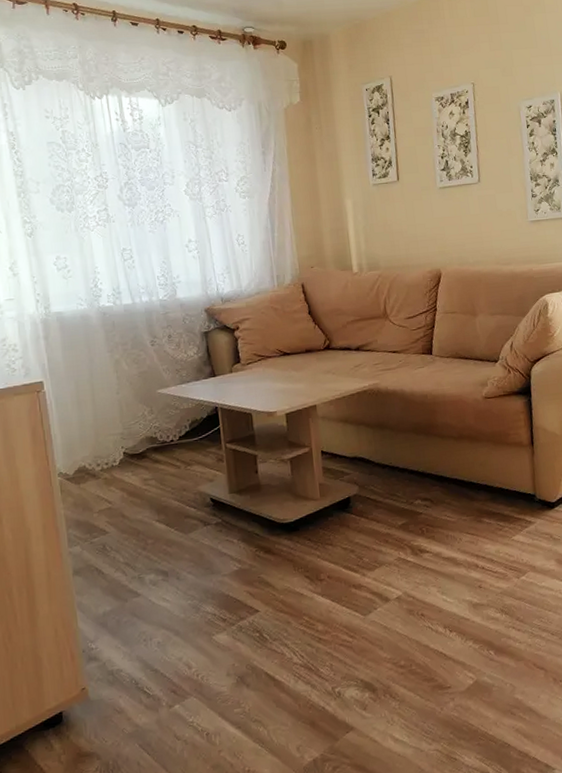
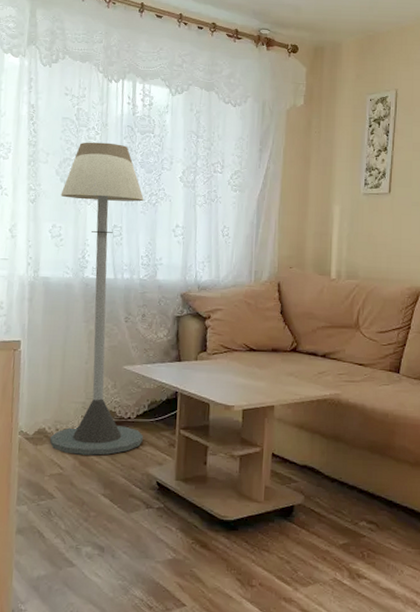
floor lamp: none [59,163,190,487] -> present [49,142,144,455]

